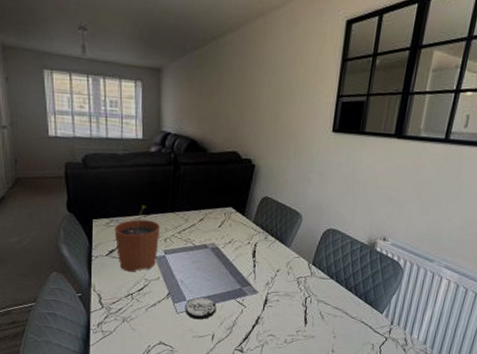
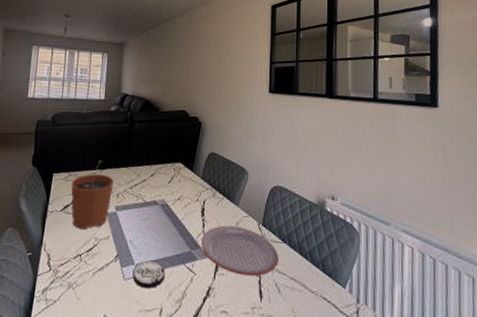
plate: none [251,265,325,307] -> present [201,225,279,277]

